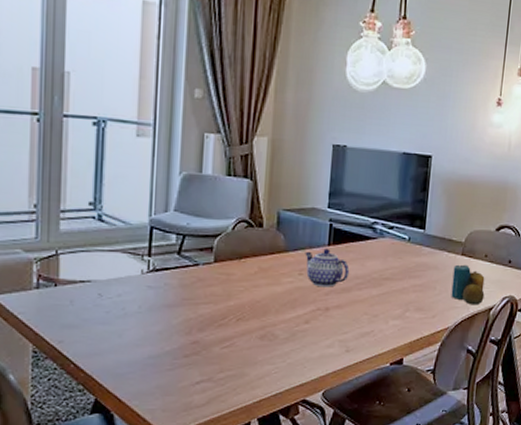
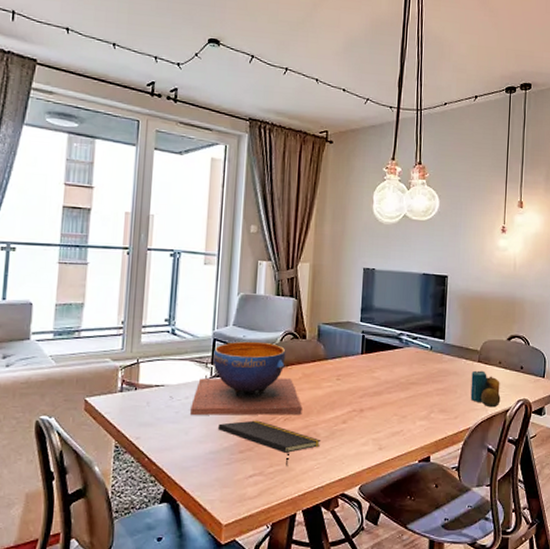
decorative bowl: none [124,229,258,316] -> present [190,341,302,416]
notepad: none [158,320,280,371] -> present [218,420,322,466]
teapot: present [305,249,350,288] -> none [341,357,380,391]

